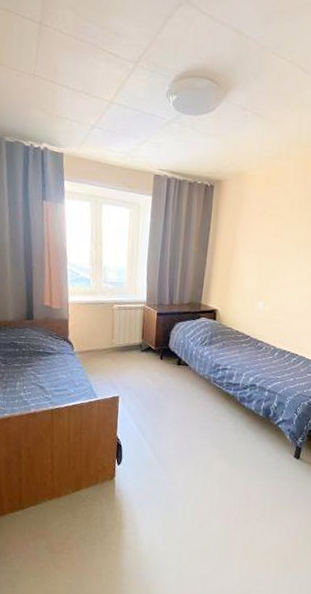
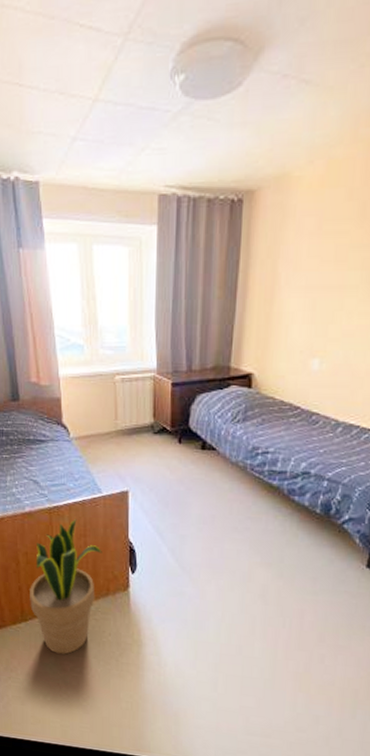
potted plant: none [28,419,94,538] -> present [30,519,102,654]

